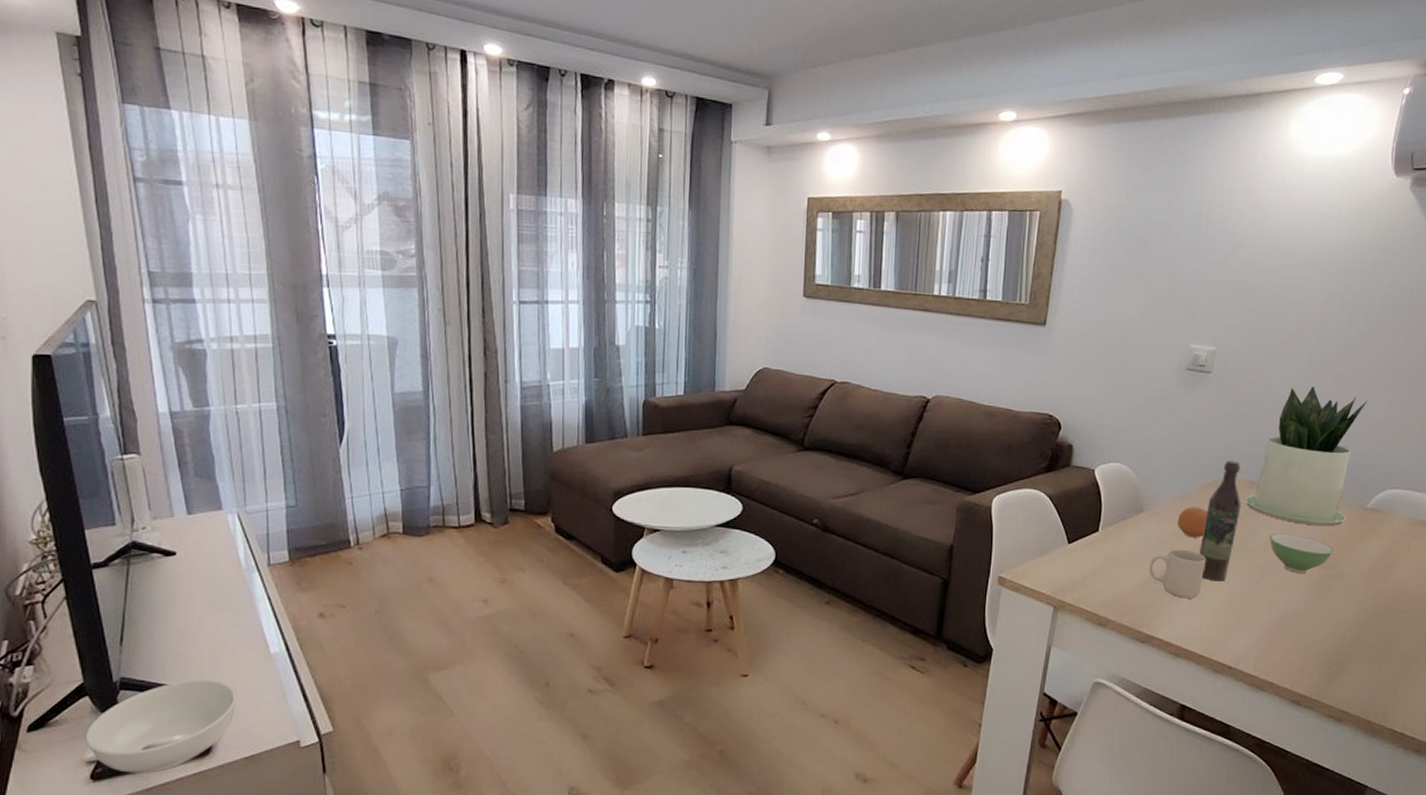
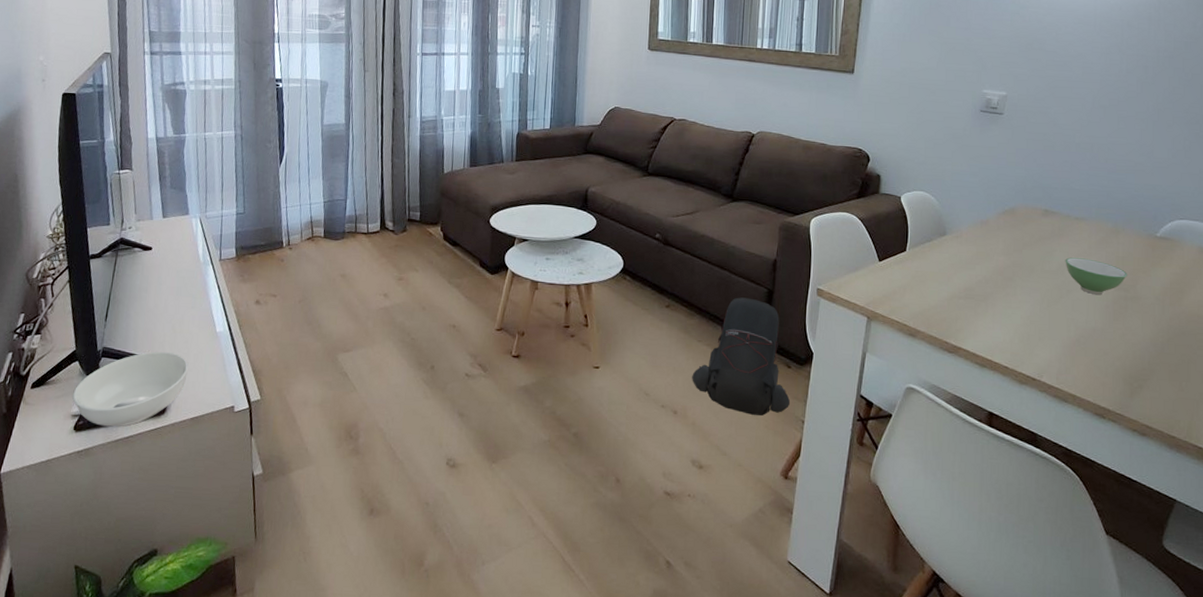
backpack: none [855,589,966,721] -> present [692,297,790,416]
cup: present [1148,549,1206,599] -> none [953,269,1007,314]
fruit: present [1177,507,1207,538] -> none [977,231,1005,260]
wine bottle: present [1199,460,1241,582] -> none [1000,191,1037,300]
planter: present [1245,387,1367,527] -> none [1040,127,1150,253]

